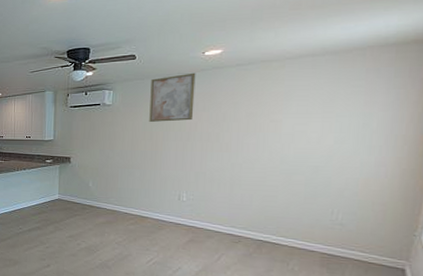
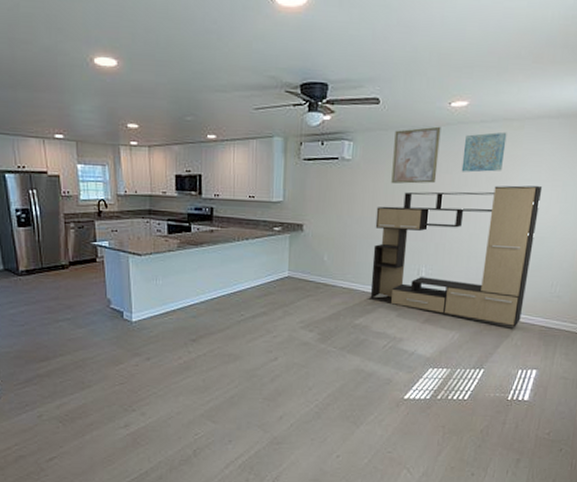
media console: none [129,119,312,253] -> present [367,185,543,327]
wall art: none [219,72,266,110] -> present [461,131,507,173]

